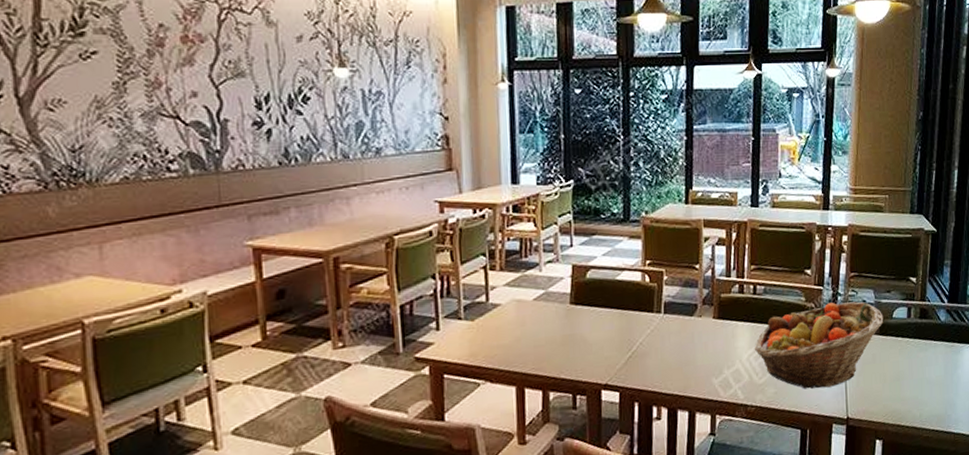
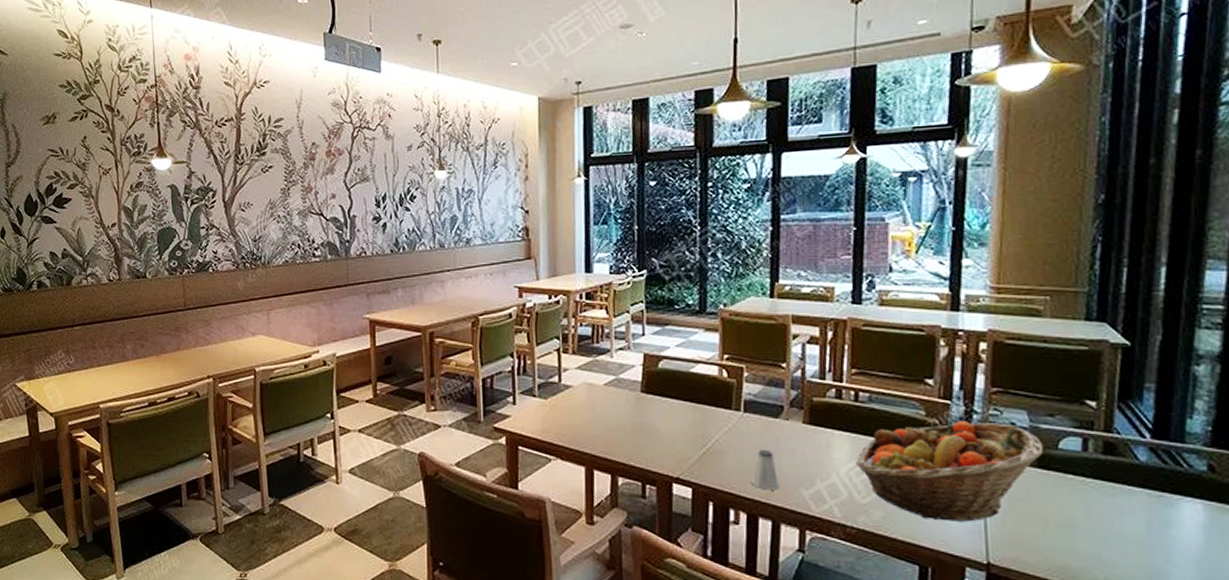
saltshaker: none [671,346,694,384] -> present [751,449,779,490]

